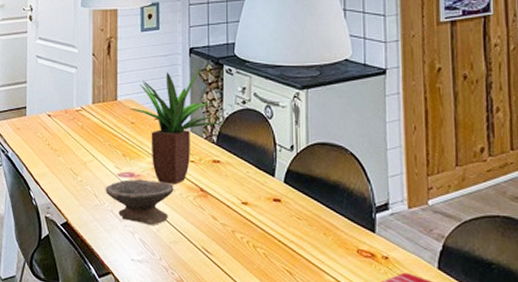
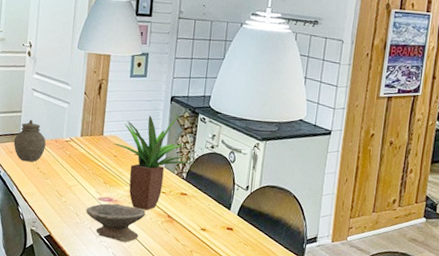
jar: none [20,89,55,138] -> present [13,119,46,162]

